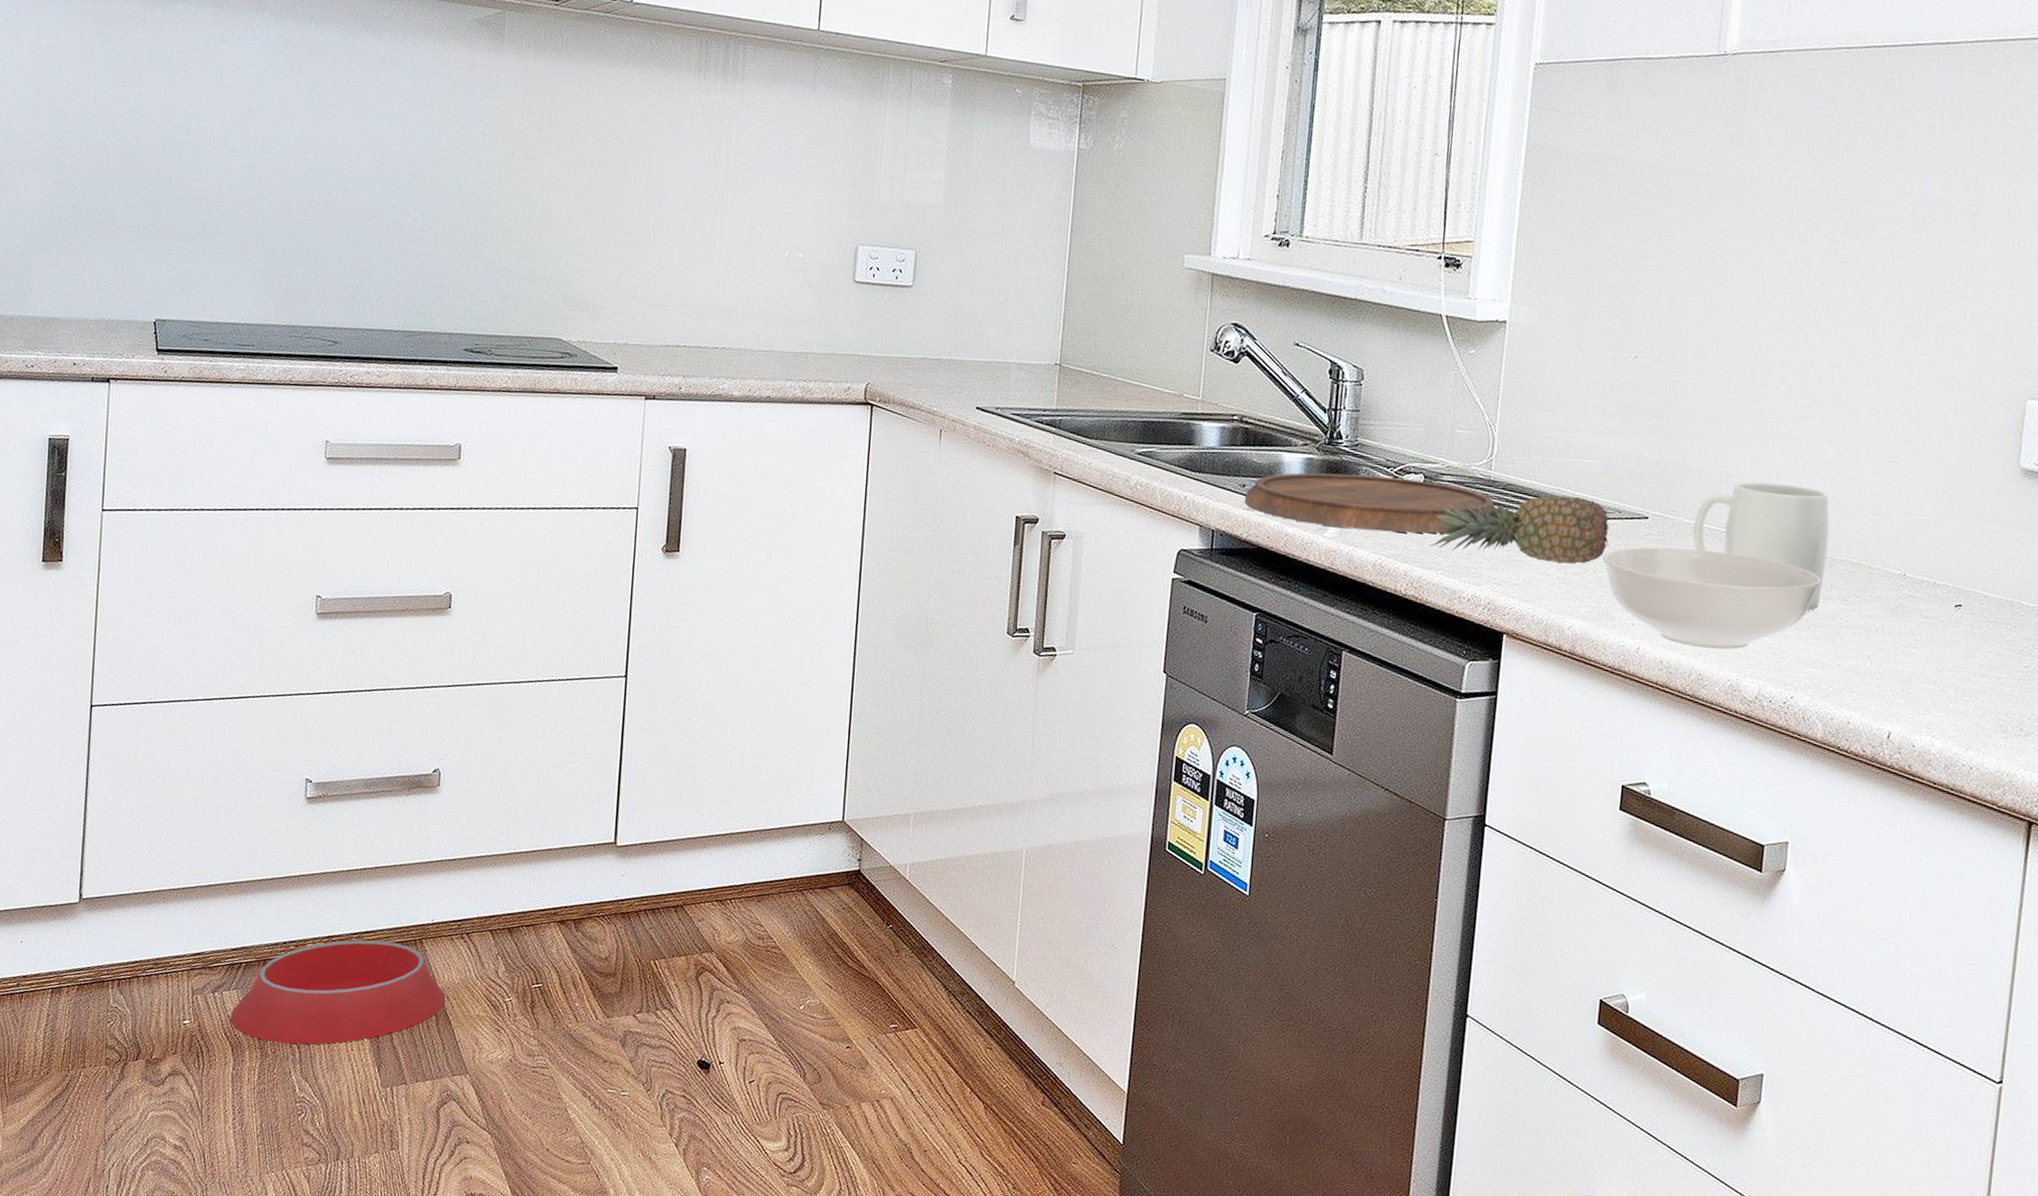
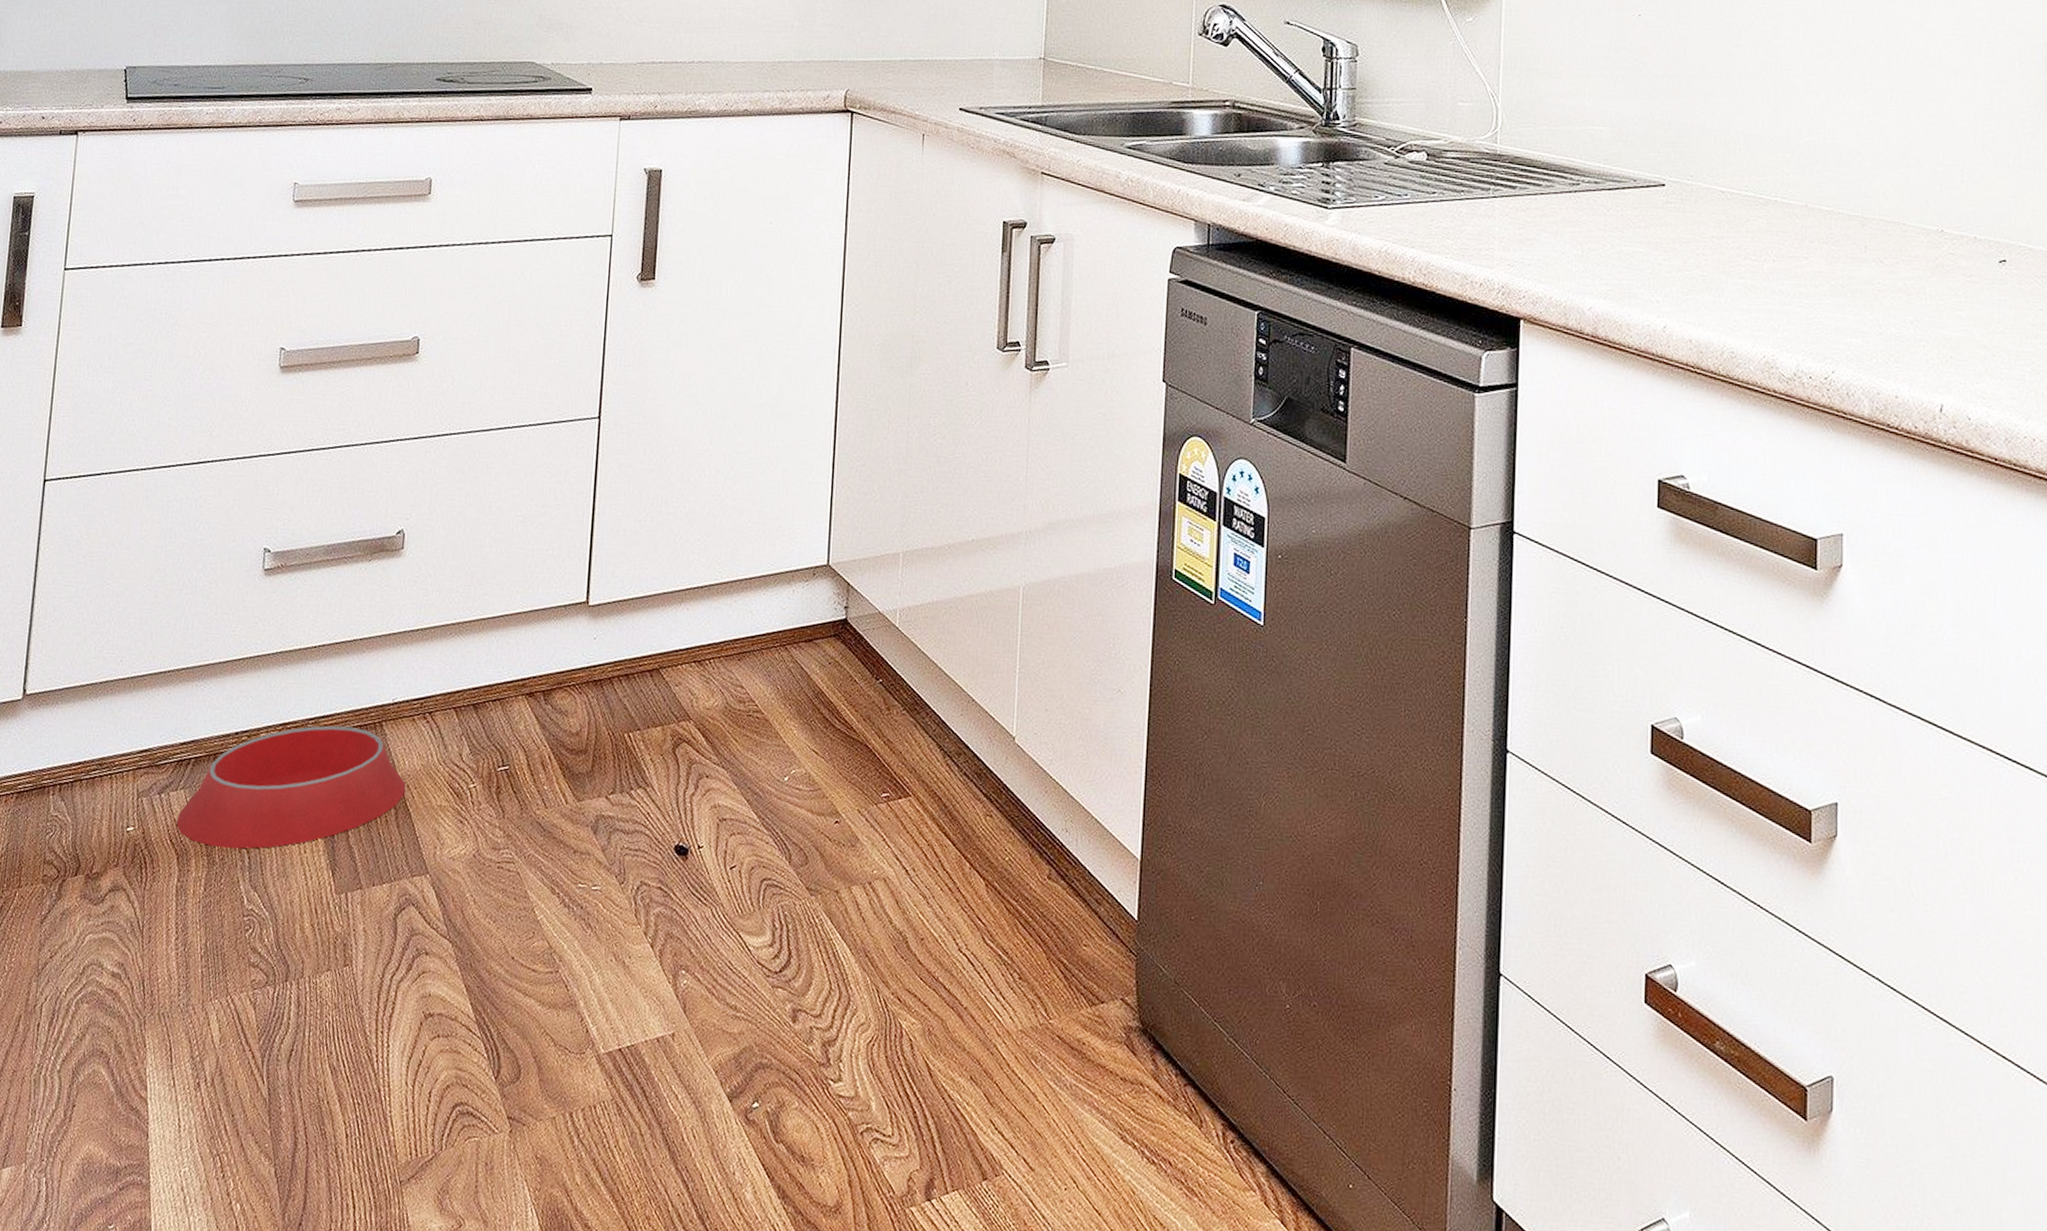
cutting board: present [1244,472,1498,534] -> none [1240,156,1506,216]
fruit: present [1430,495,1609,565] -> none [1437,166,1626,240]
bowl: present [1603,547,1822,650] -> none [1621,215,1854,324]
mug: present [1693,482,1830,611] -> none [1714,139,1858,276]

